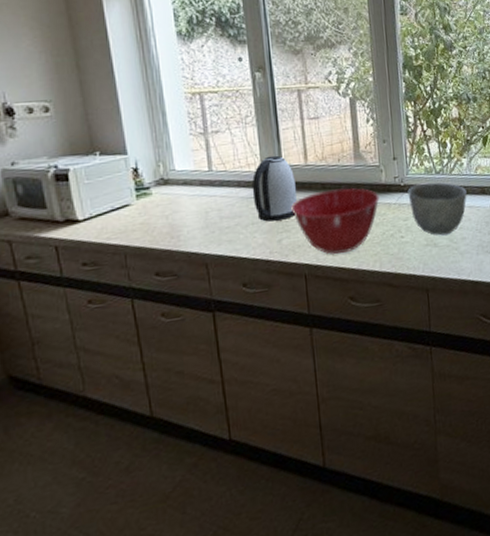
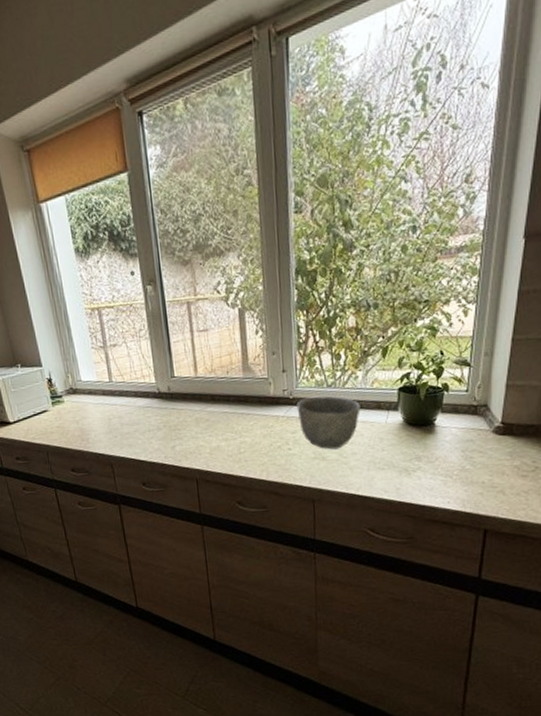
kettle: present [252,155,297,222] -> none [147,367,188,430]
mixing bowl: present [291,187,380,255] -> none [183,399,268,463]

